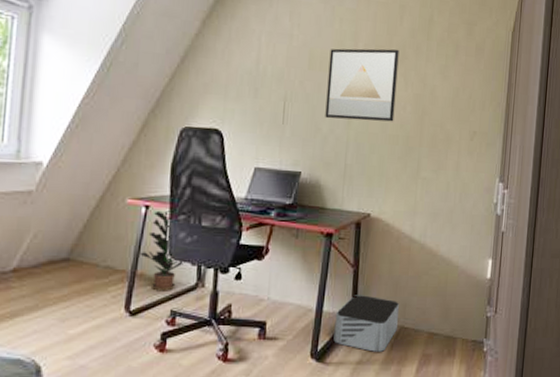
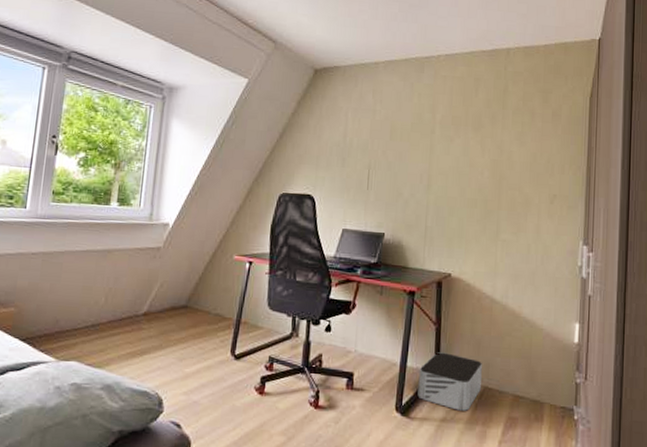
potted plant: present [140,210,185,291] -> none [244,266,282,339]
wall art: present [325,48,399,122] -> none [406,118,475,187]

